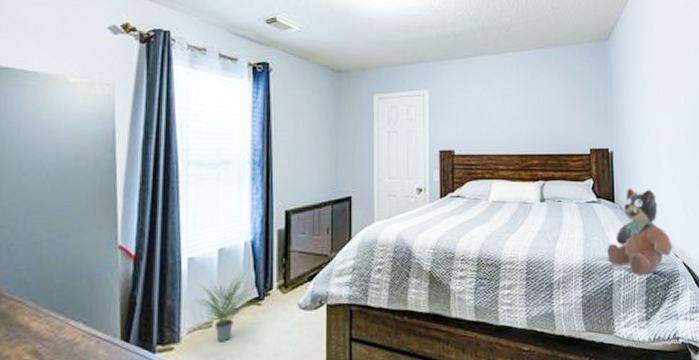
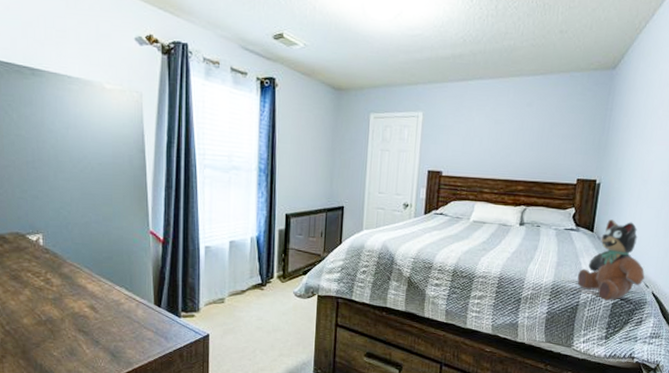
potted plant: present [193,272,254,343] -> none [209,262,258,316]

